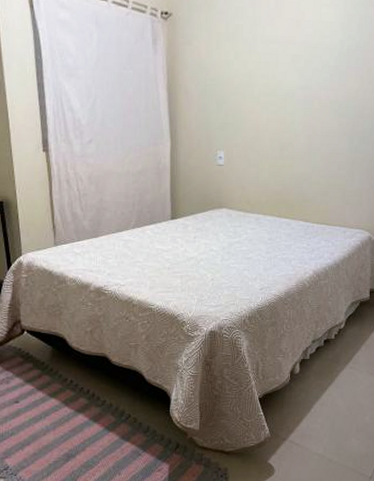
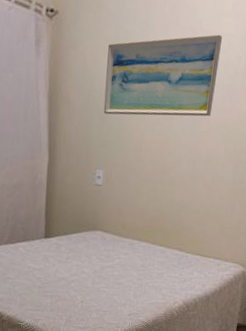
wall art: none [220,23,325,100] -> present [103,34,223,117]

